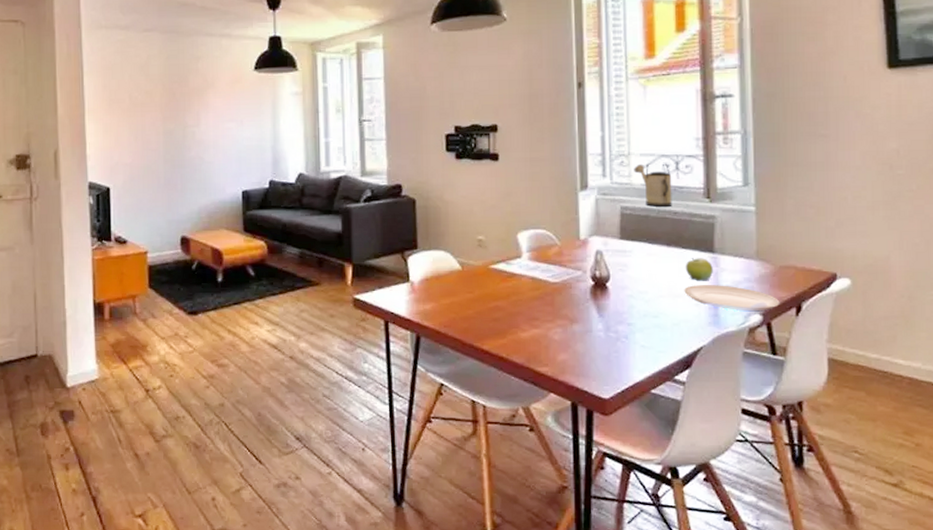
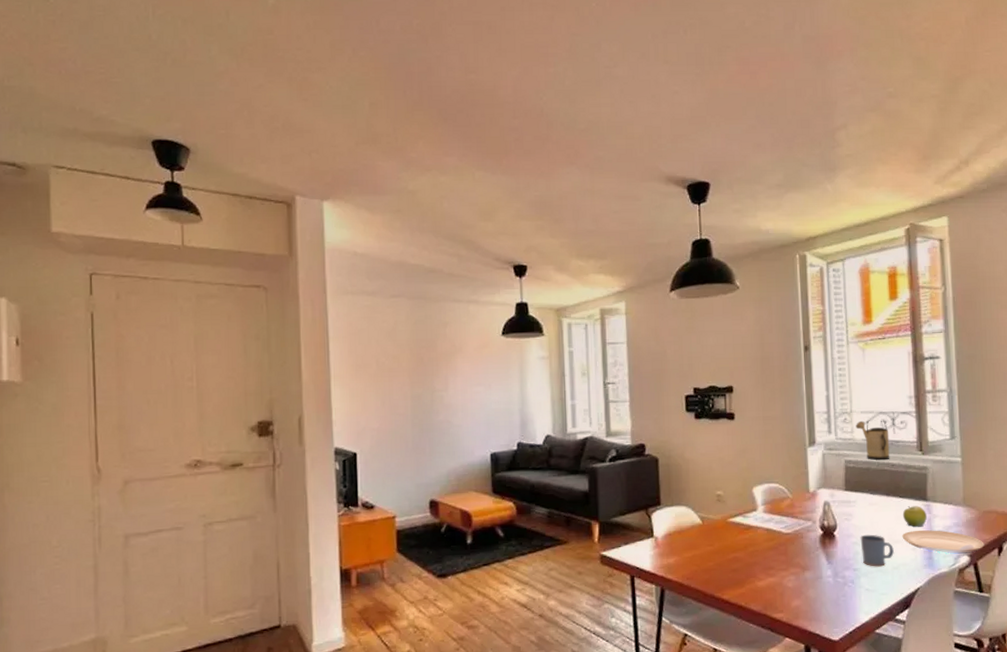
mug: none [636,287,675,322] -> present [860,534,895,567]

